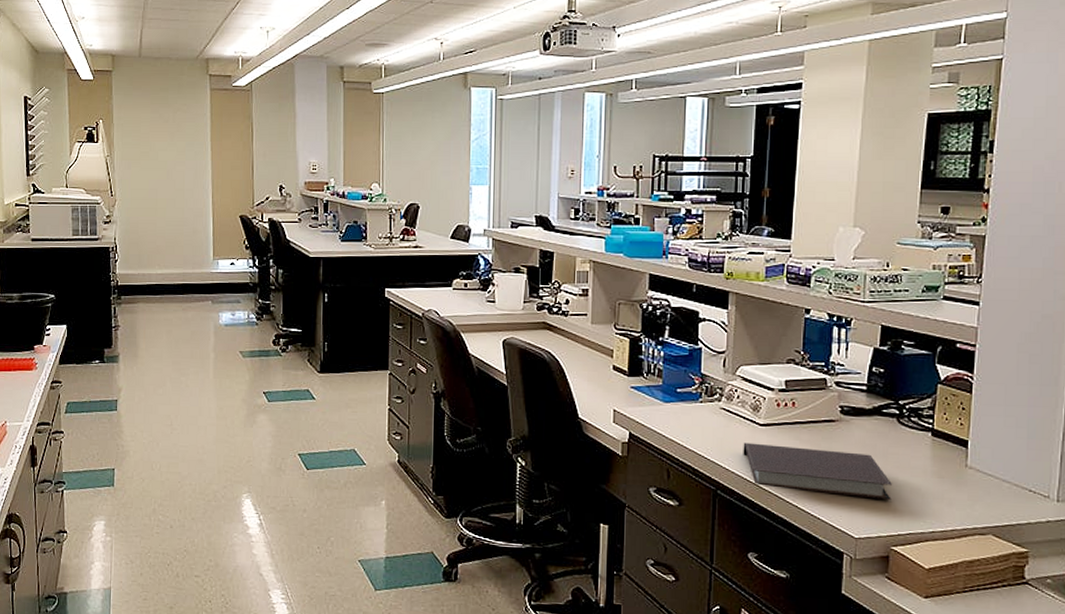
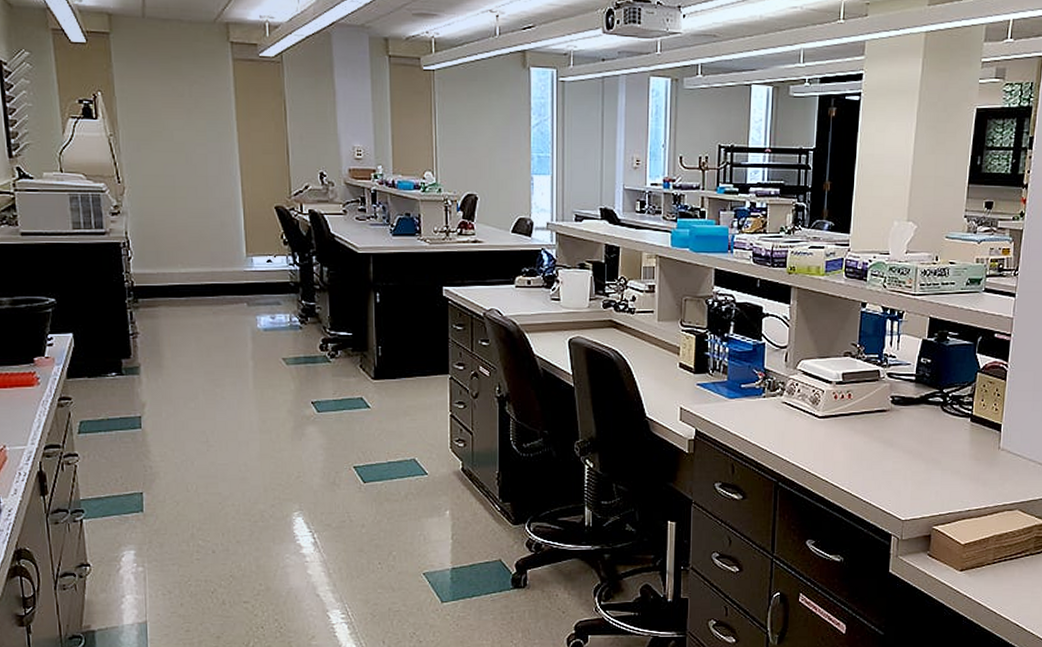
notebook: present [743,442,893,500] -> none [803,435,936,483]

